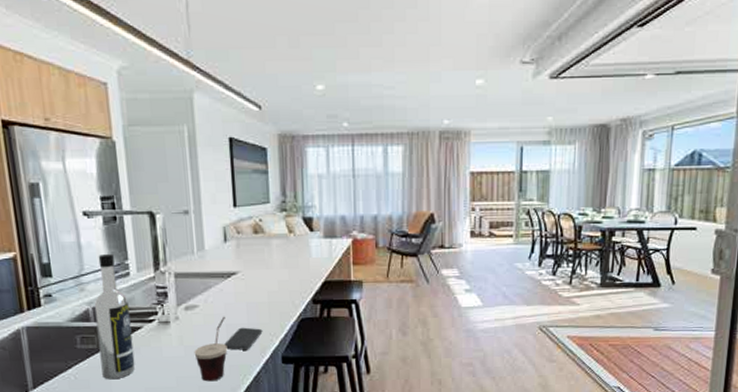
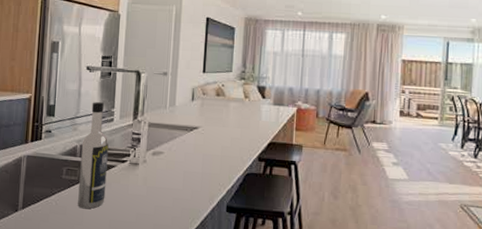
cup: present [194,316,228,382] -> none [154,164,184,221]
smartphone: present [224,327,263,351] -> none [180,175,214,196]

